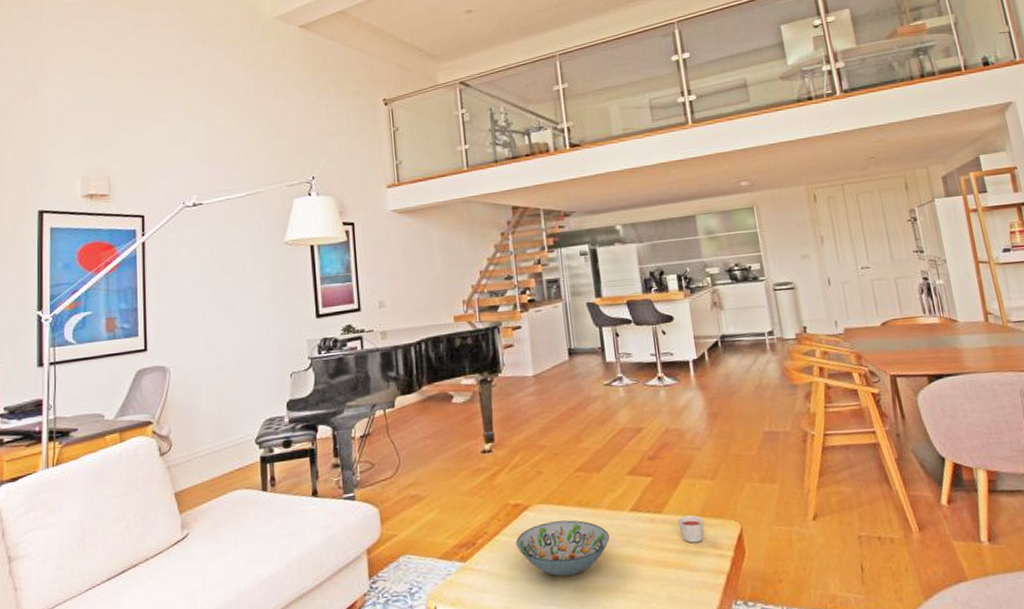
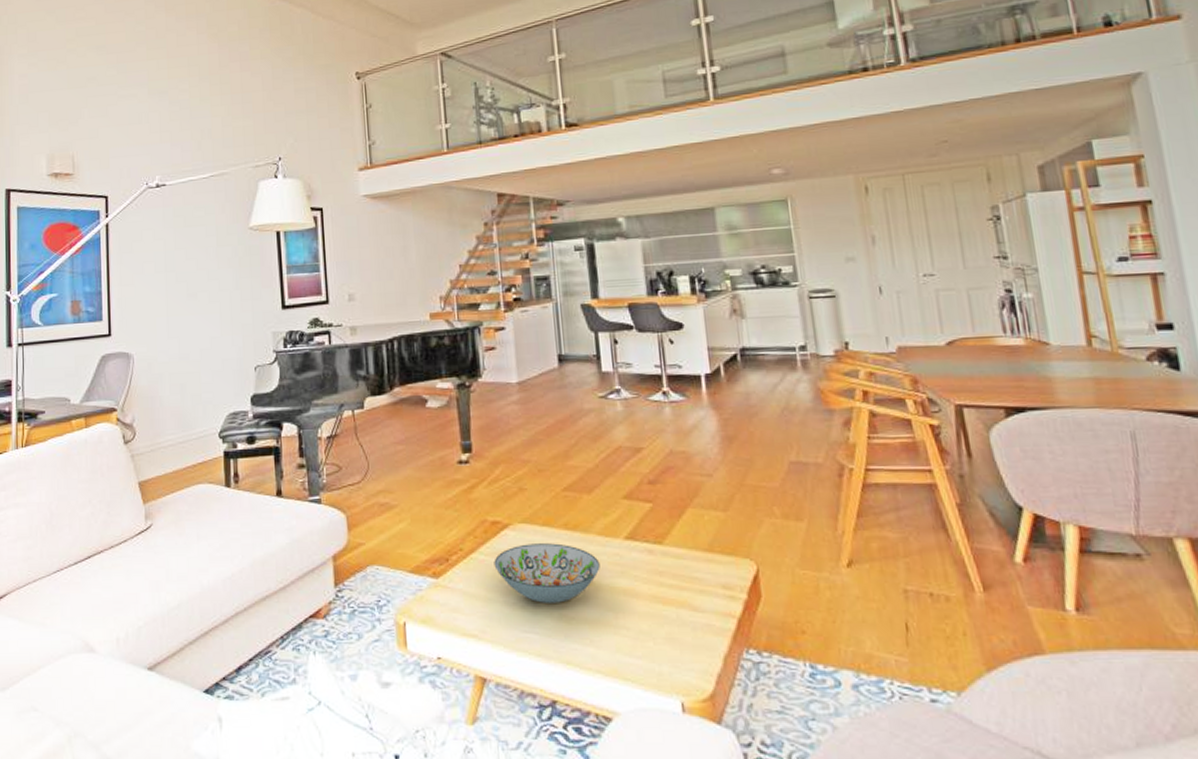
candle: present [678,514,704,543] -> none [681,548,713,581]

